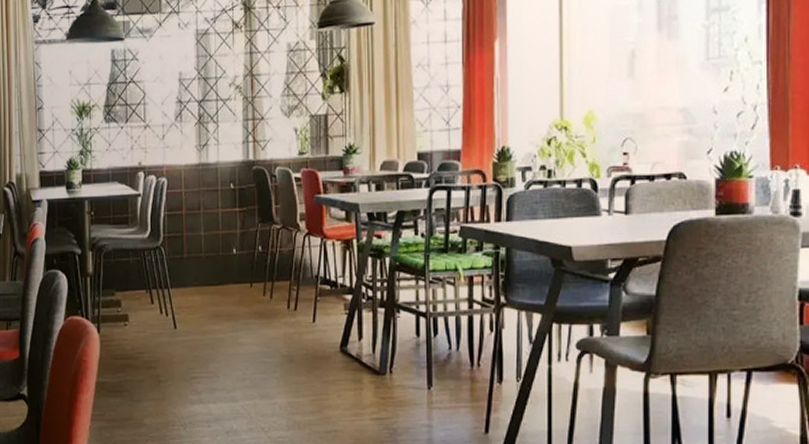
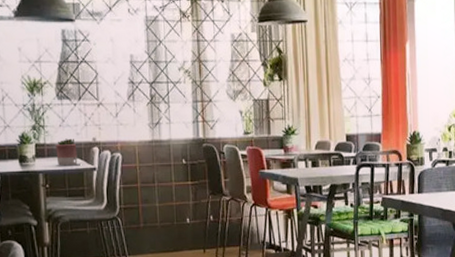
succulent planter: none [102,163,125,192] -> present [56,138,80,166]

